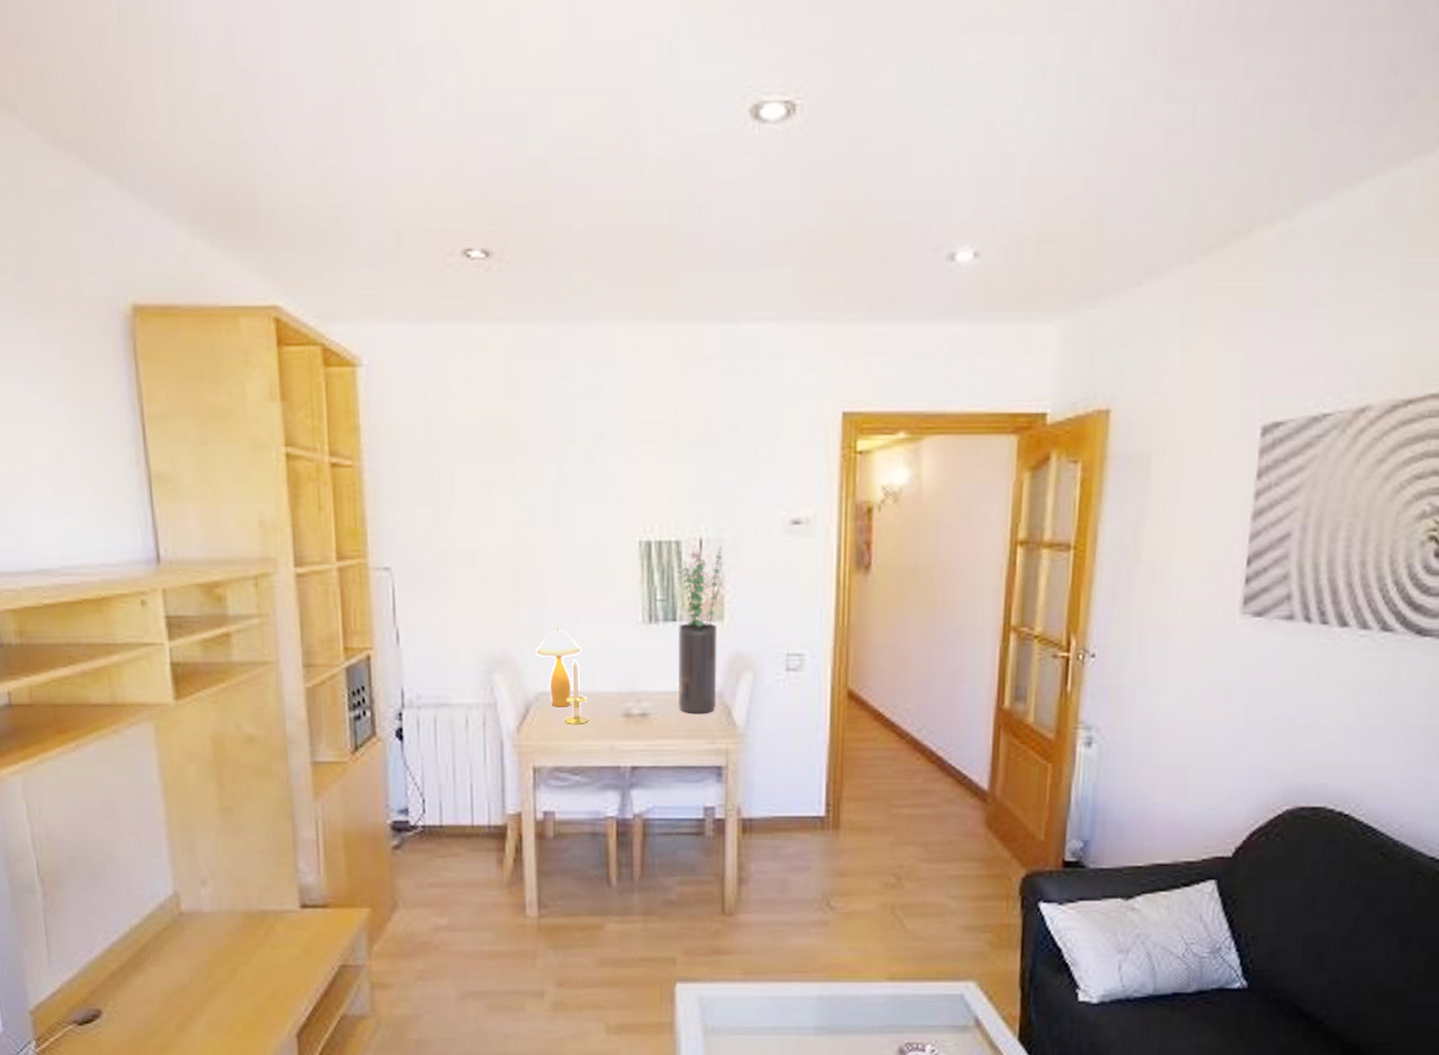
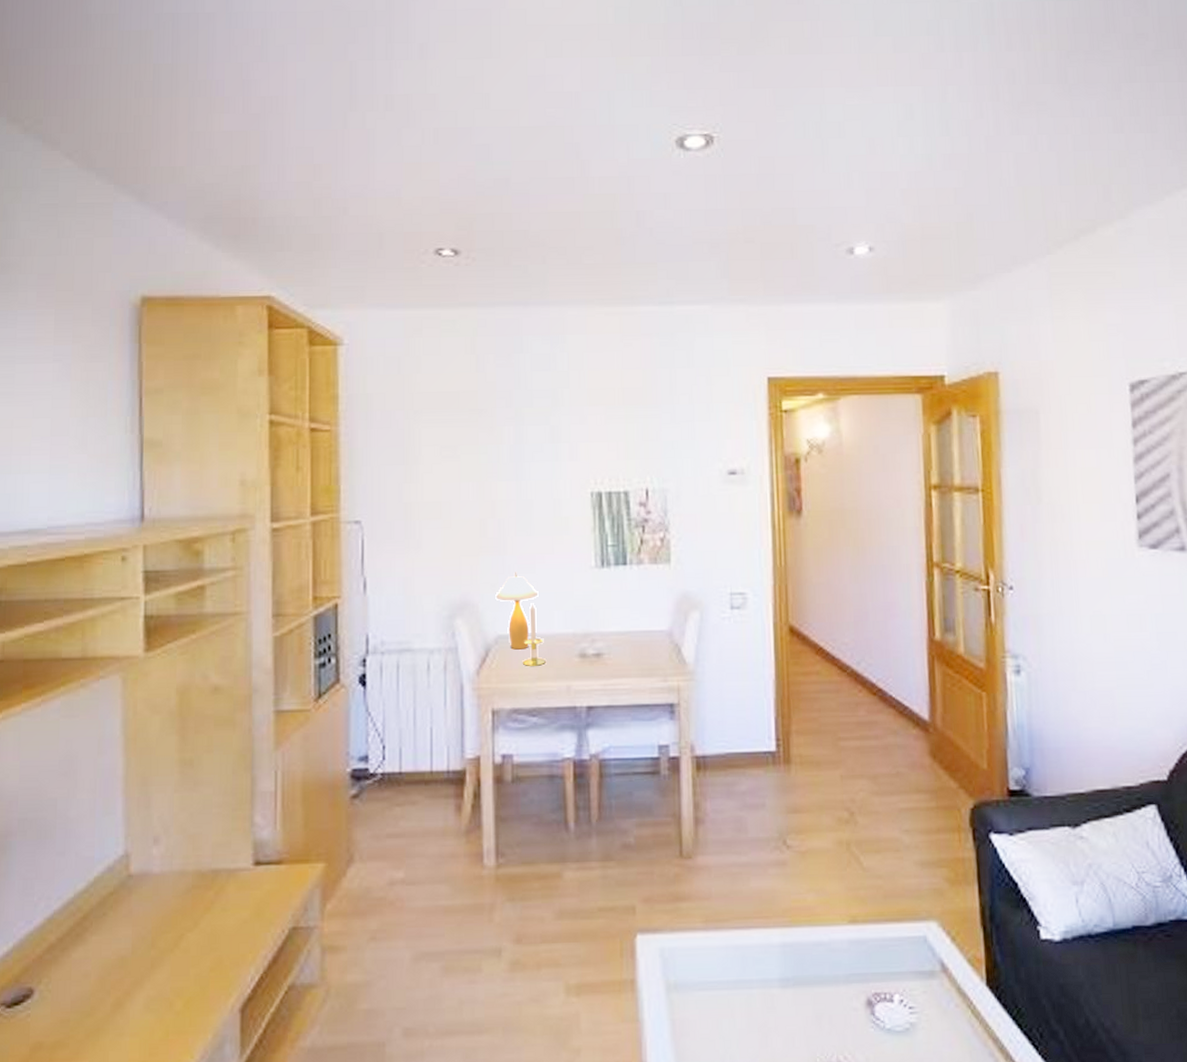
vase: present [677,547,722,714] -> none [628,496,667,653]

